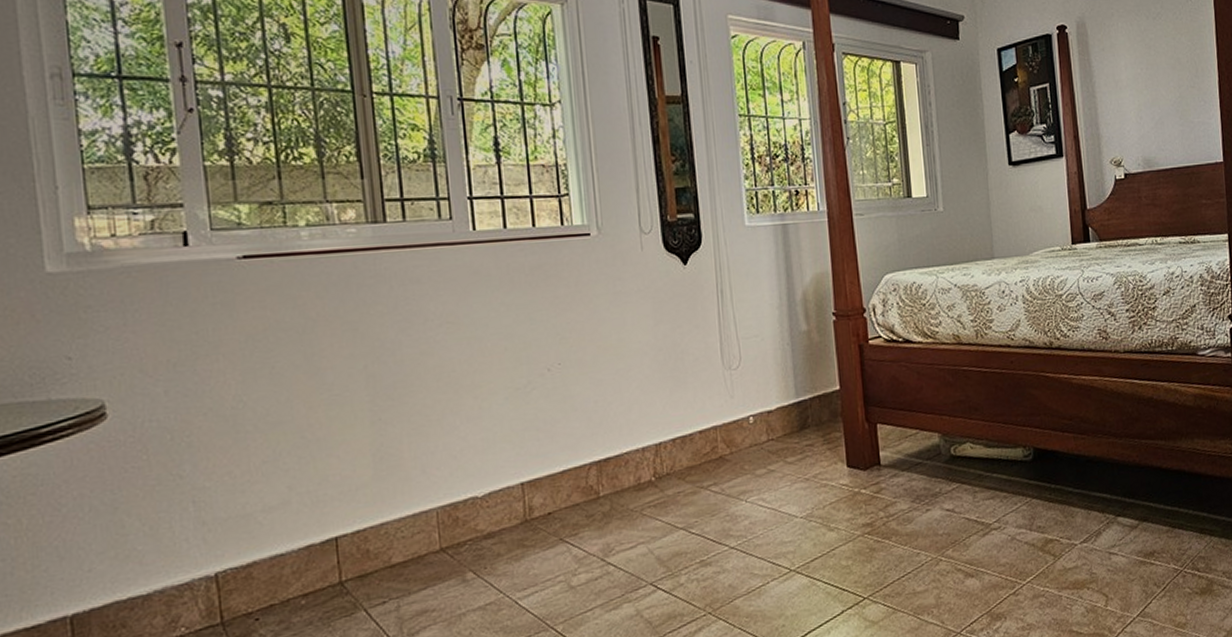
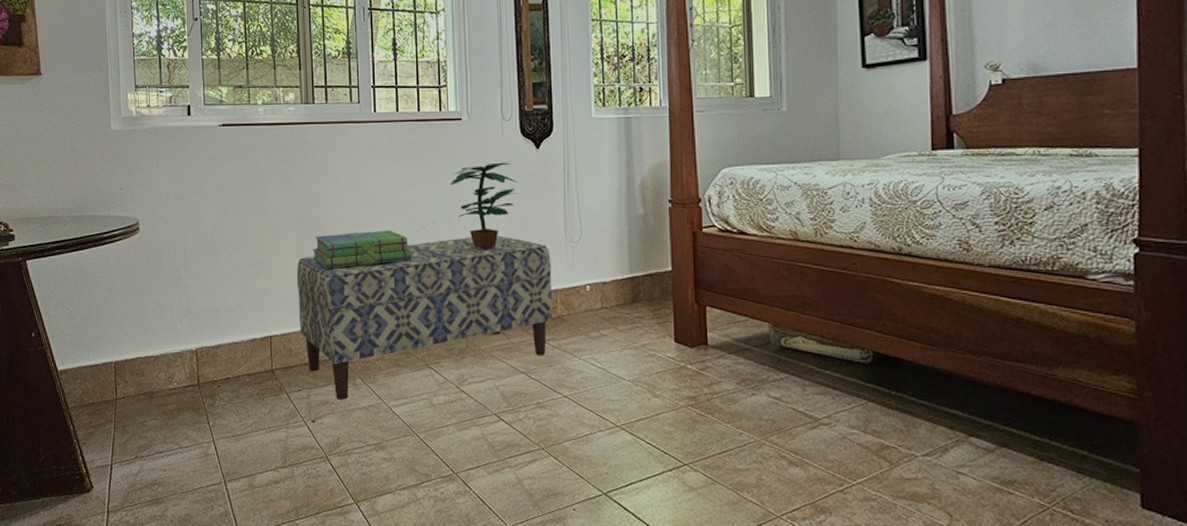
bench: none [371,370,714,605] -> present [296,235,553,400]
stack of books: none [394,377,535,437] -> present [313,230,413,269]
potted plant: none [579,282,665,389] -> present [449,162,518,249]

